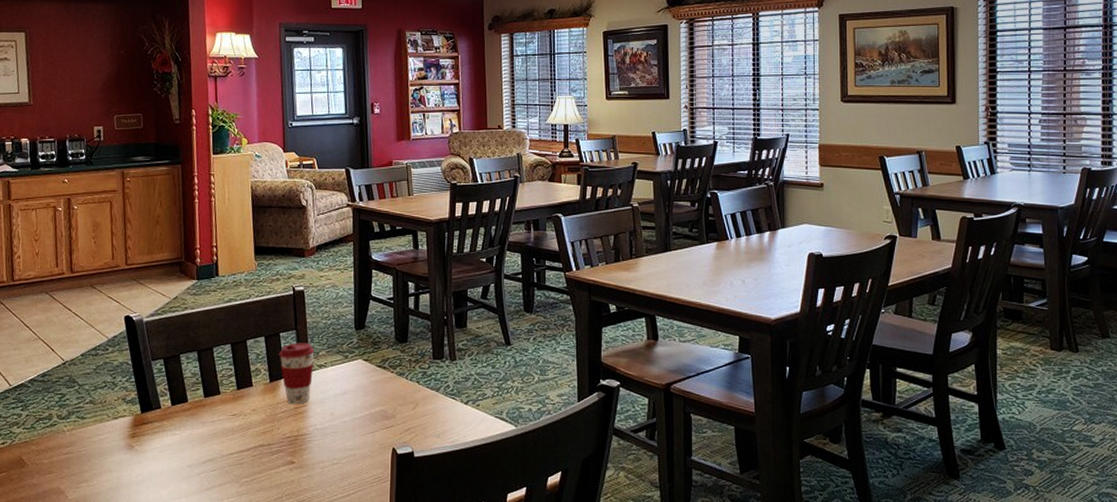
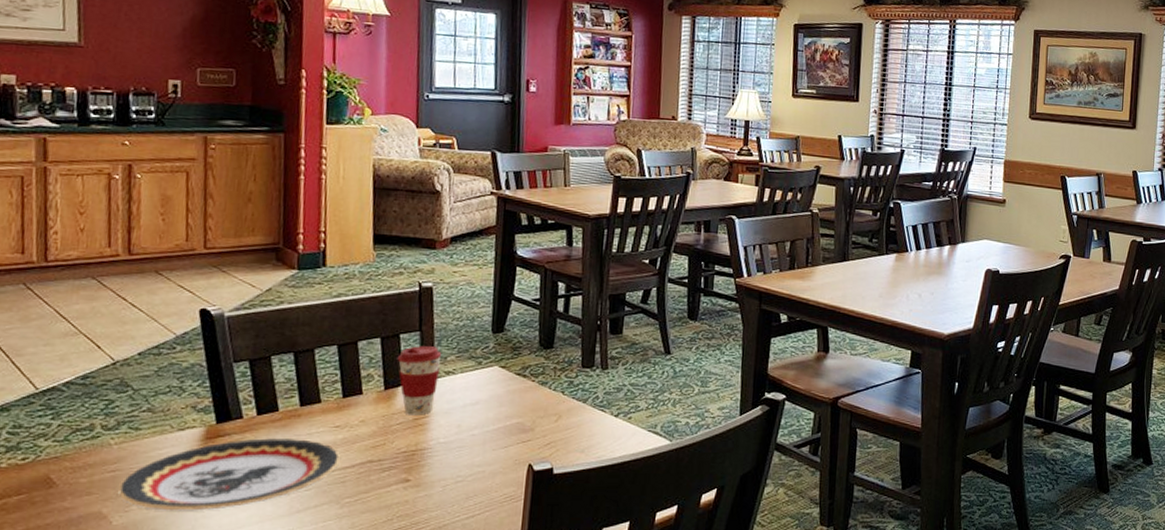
plate: none [70,425,239,488] -> present [117,438,341,511]

